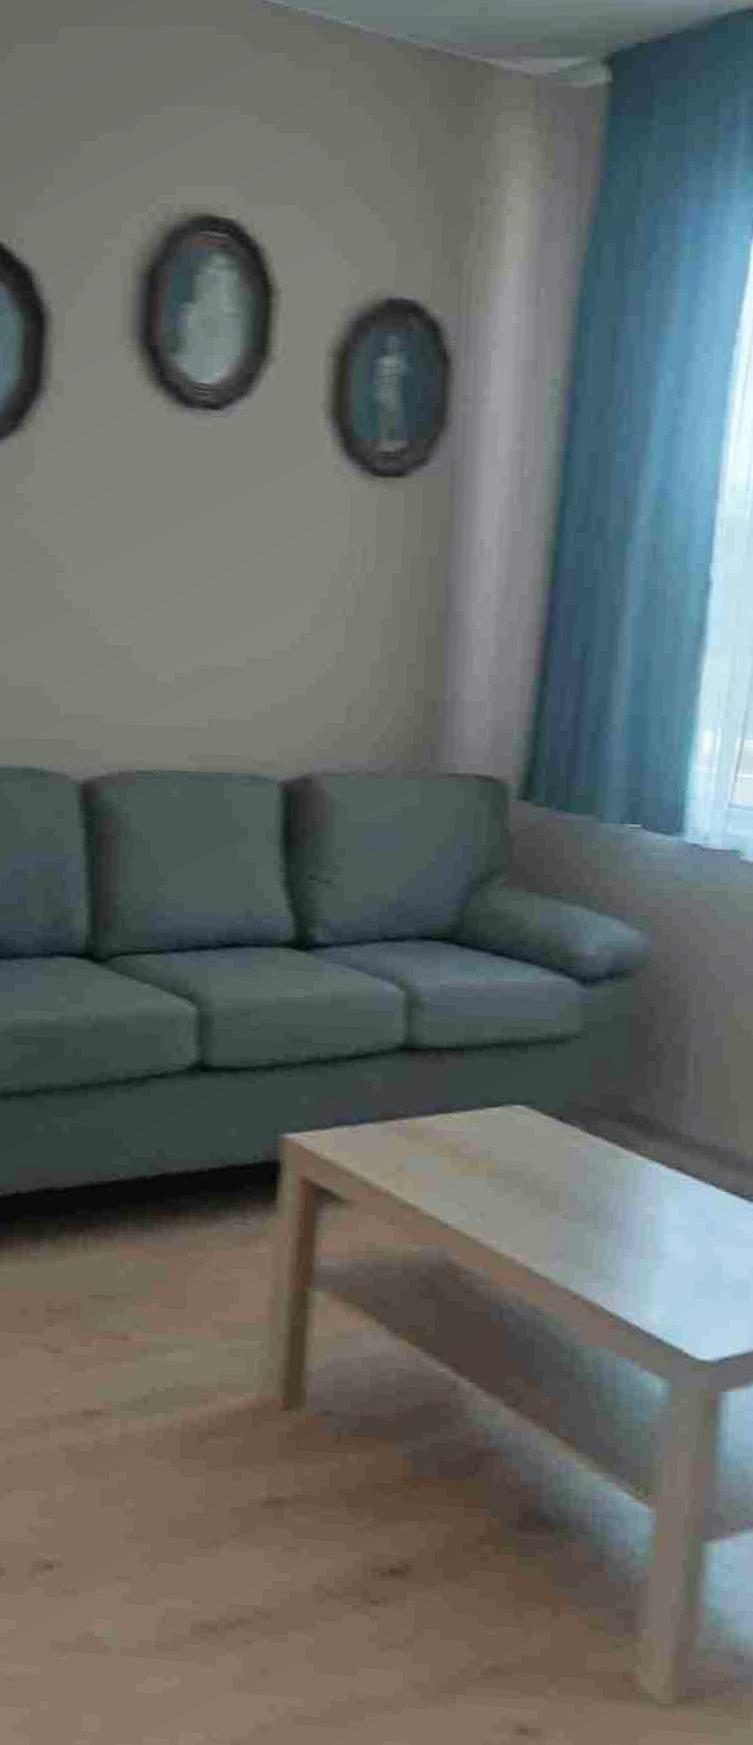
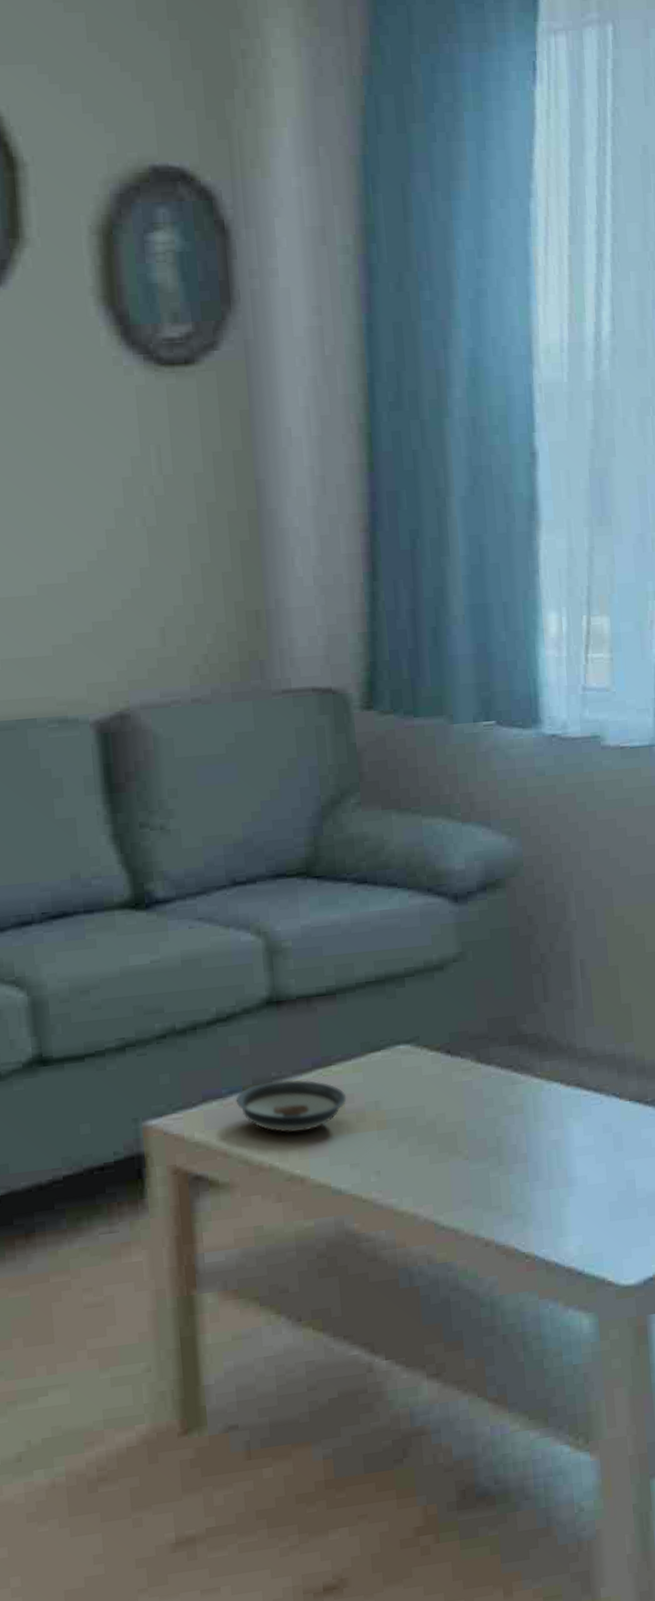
saucer: none [364,1117,463,1167] -> present [235,1079,347,1133]

